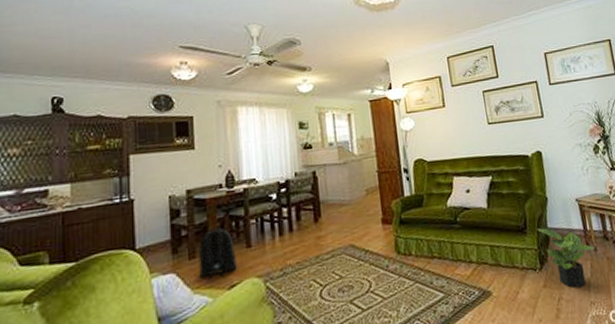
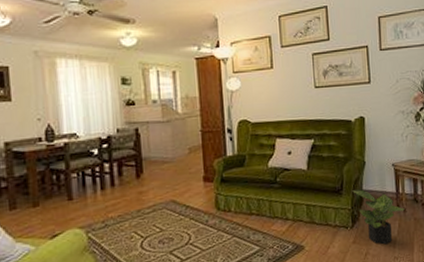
backpack: present [198,227,237,281] -> none [19,180,59,230]

